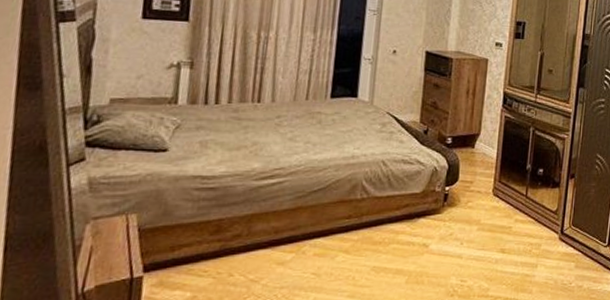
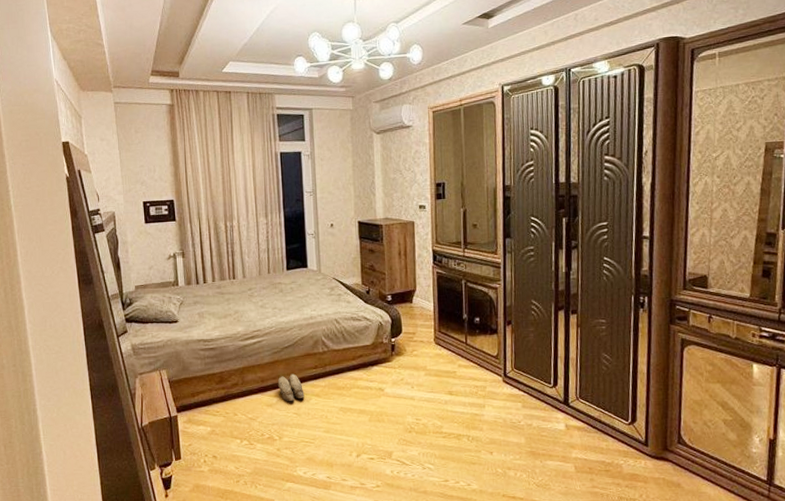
slippers: none [295,224,330,259] -> present [277,373,305,402]

